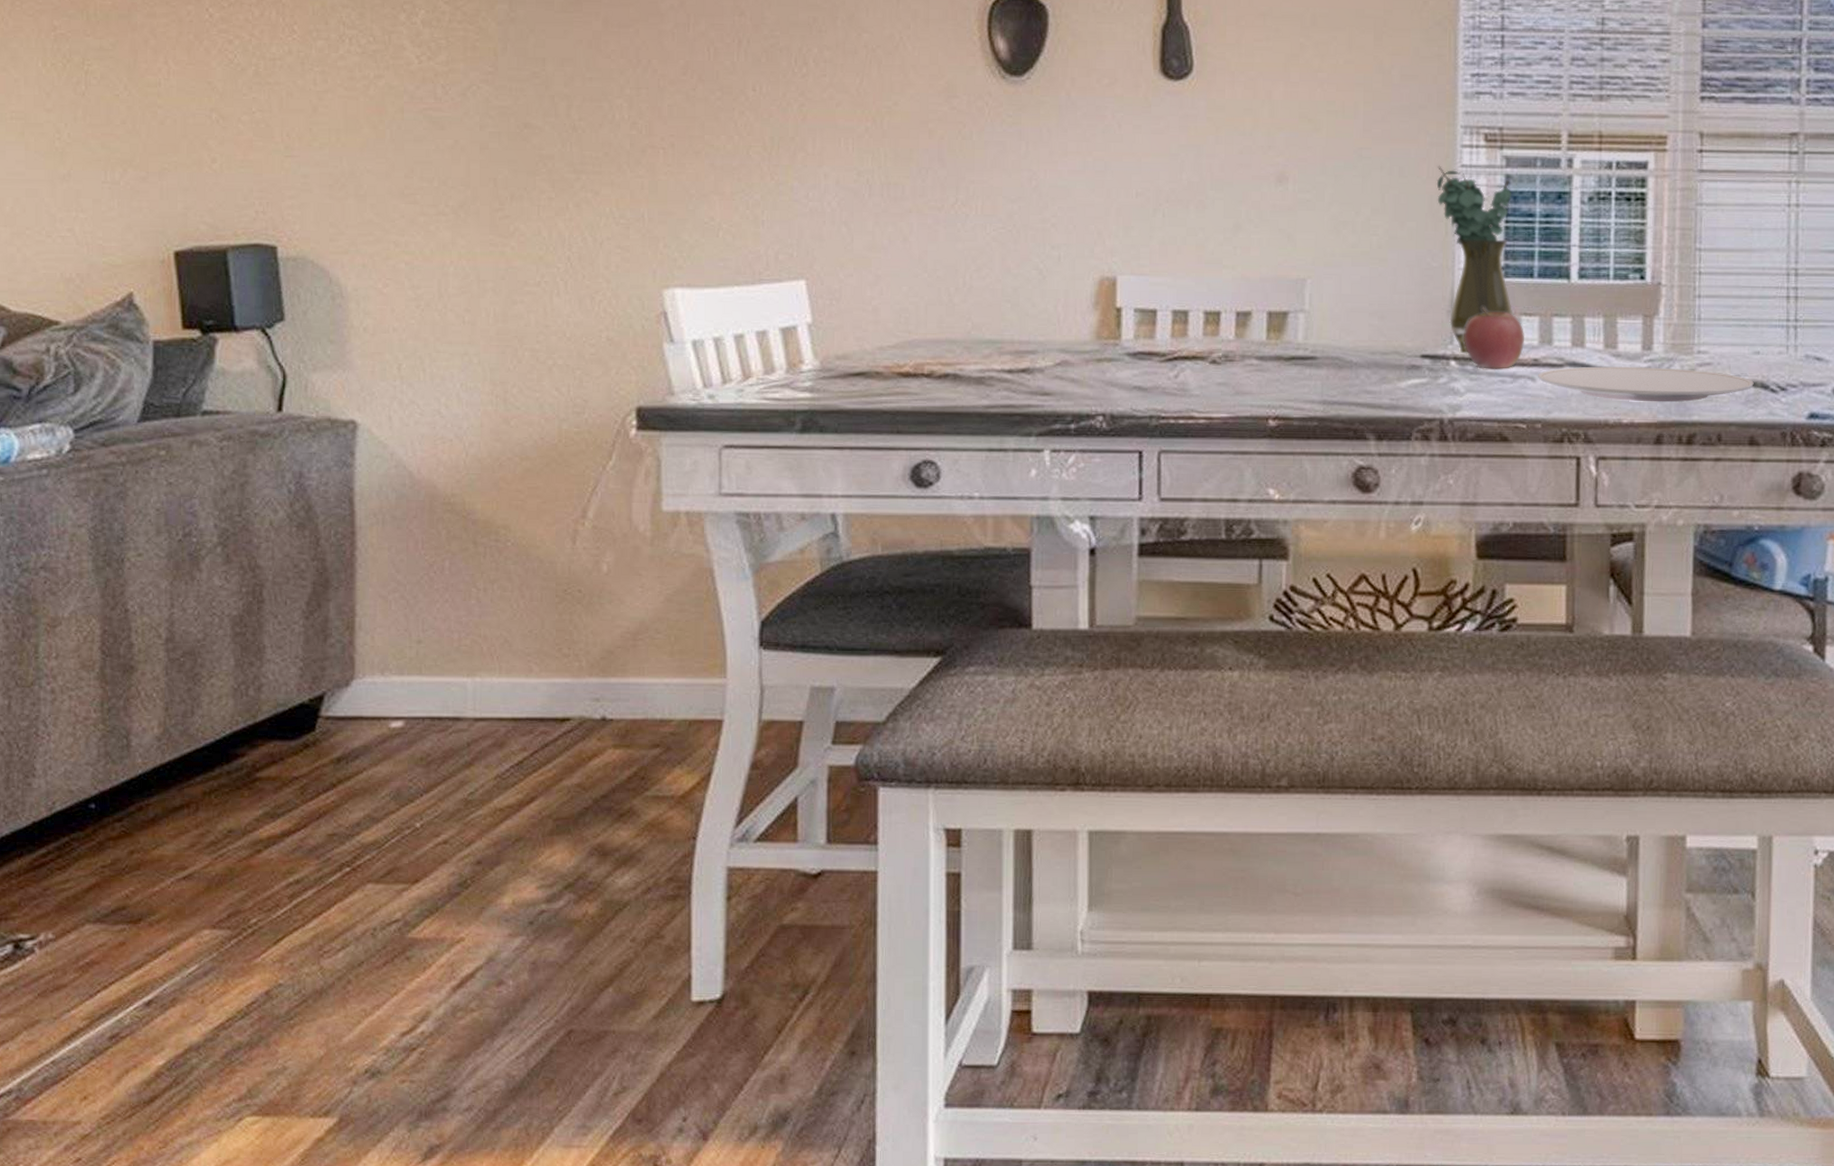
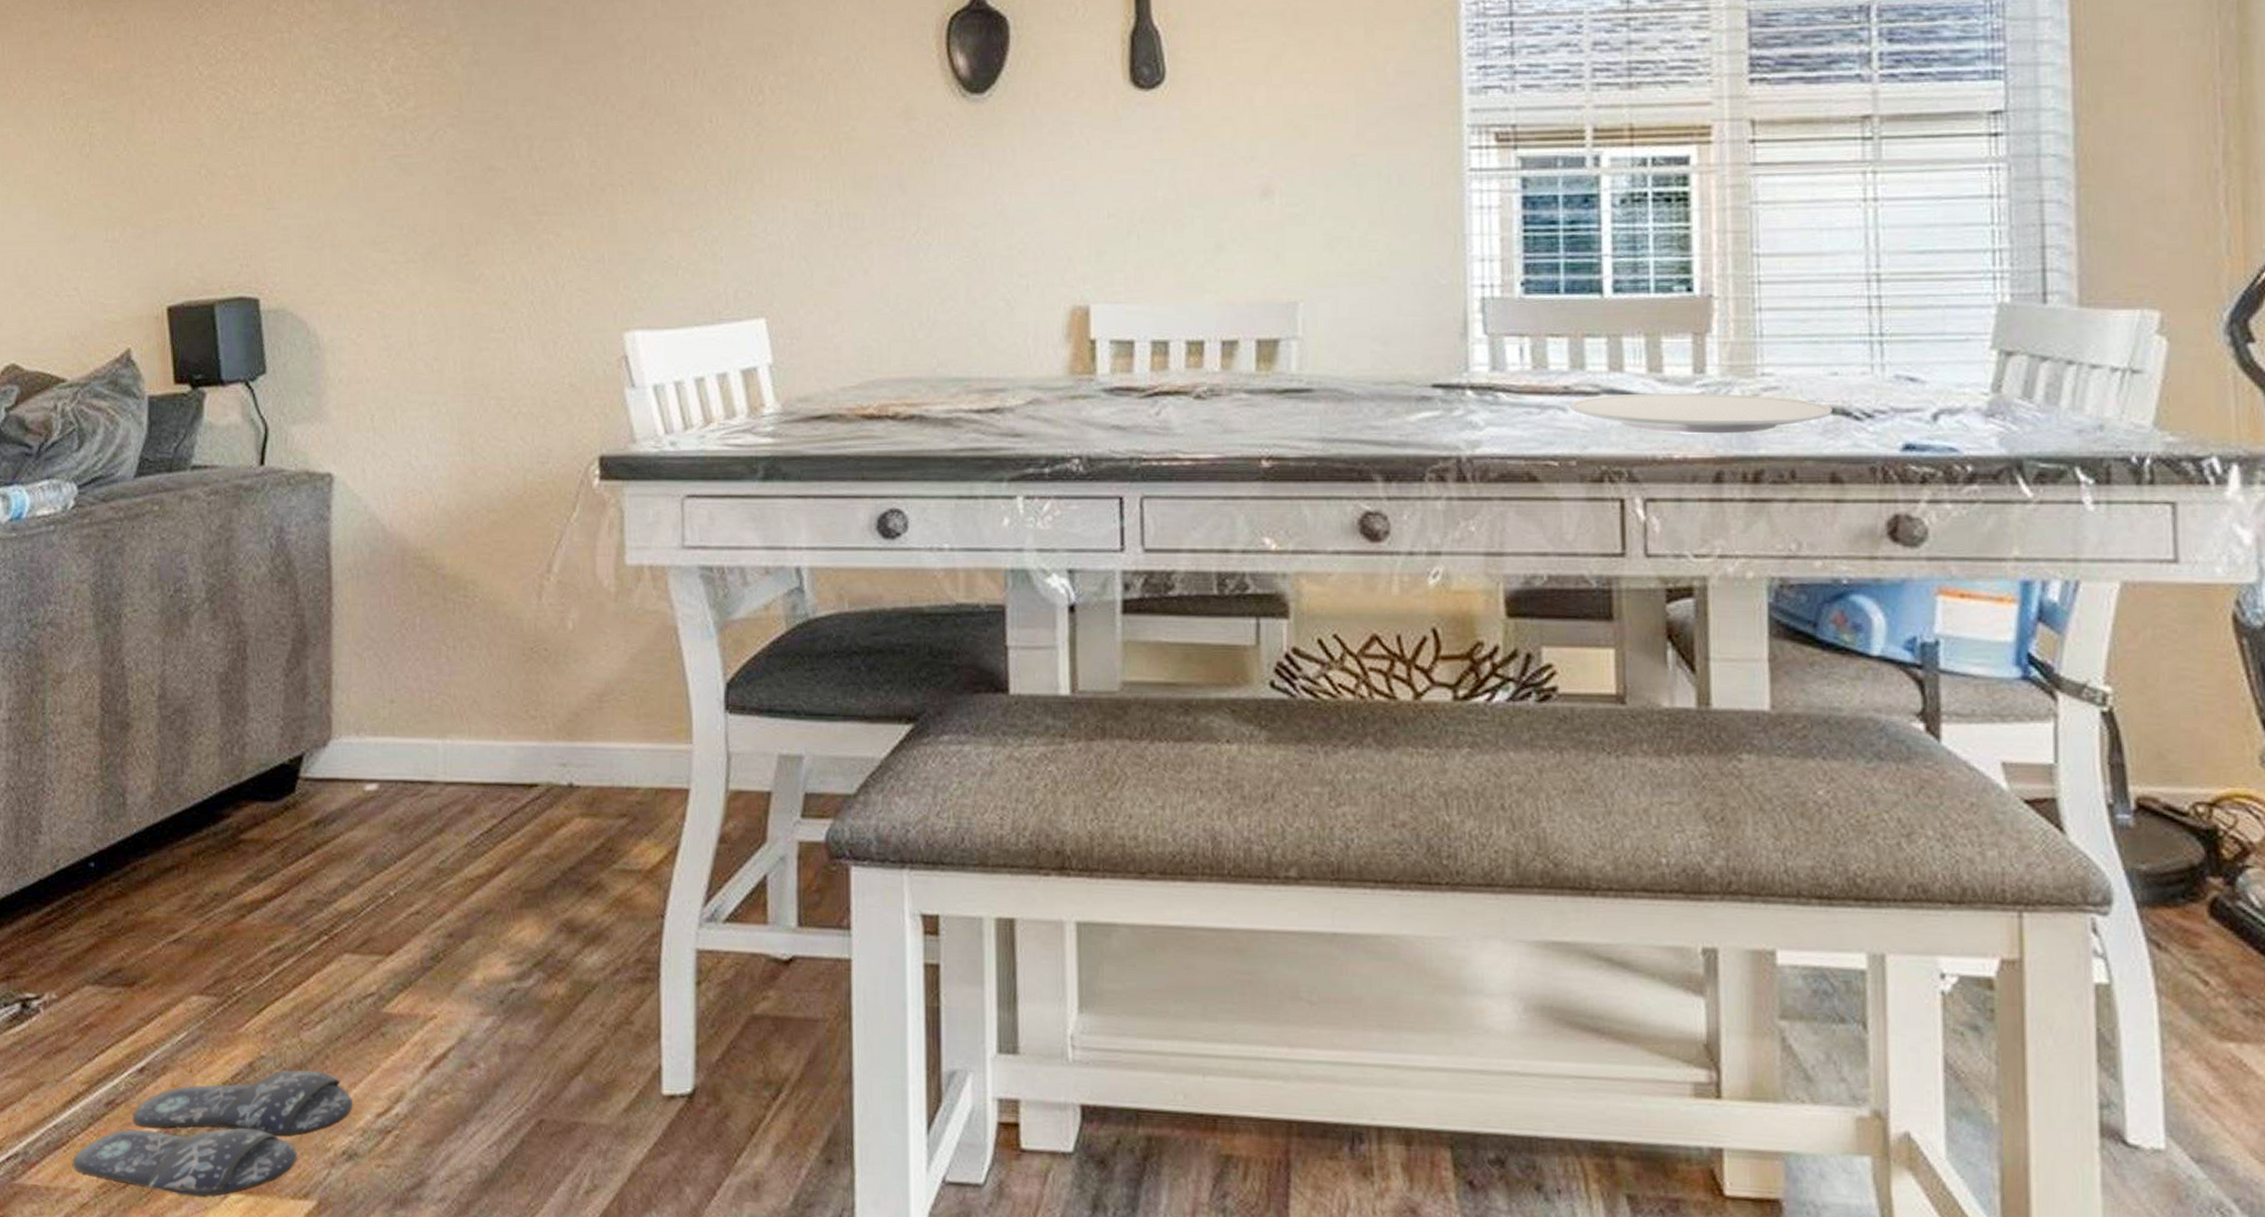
slippers: none [73,995,376,1121] -> present [73,1069,352,1196]
vase: present [1436,165,1513,354] -> none [1442,170,1538,382]
apple: present [1464,306,1524,369] -> none [1481,328,1552,399]

